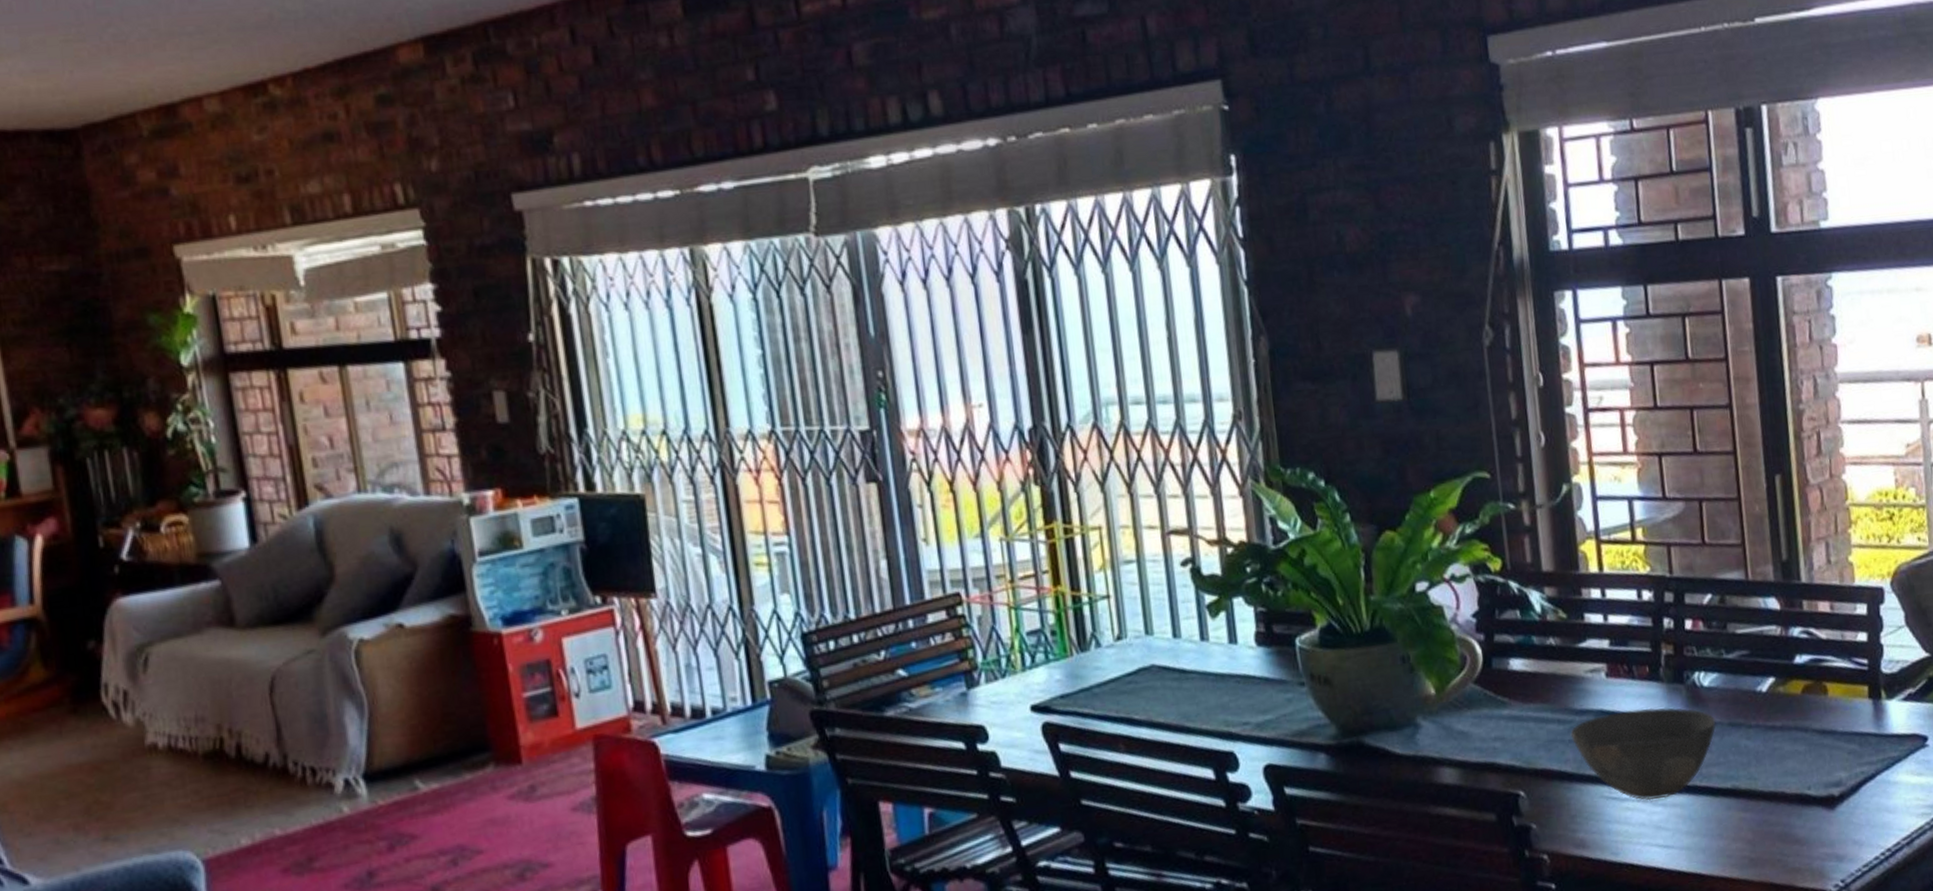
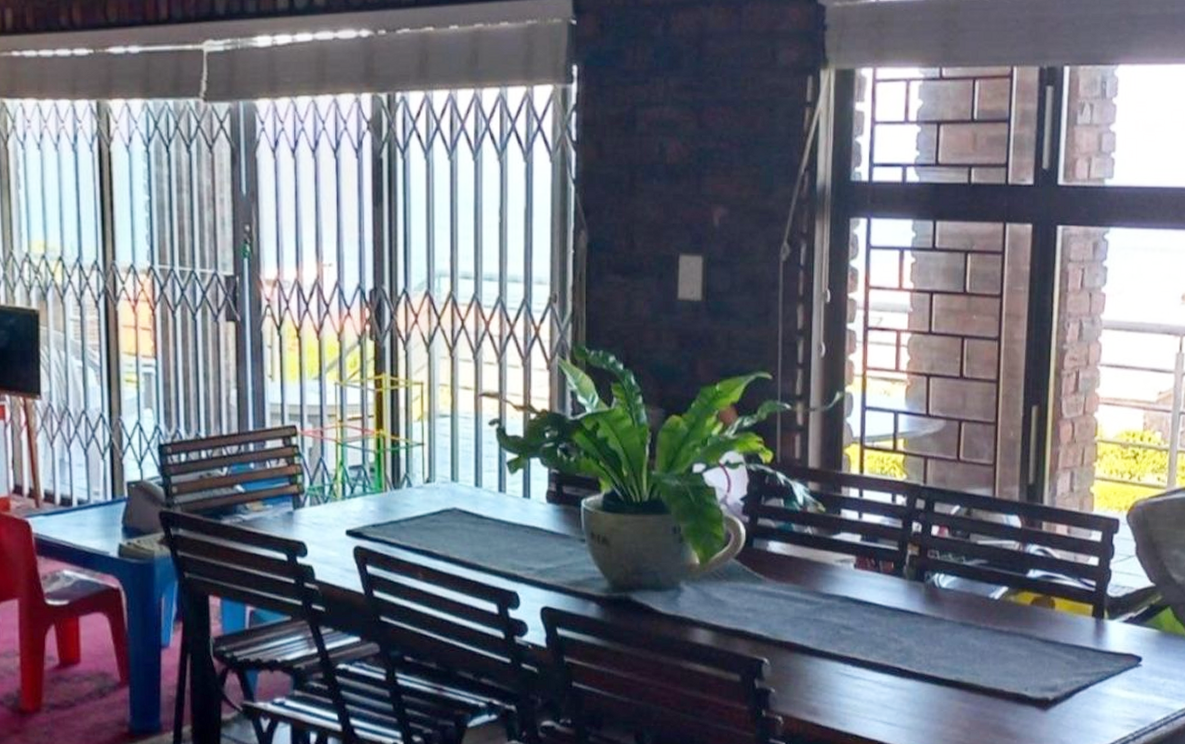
bowl: present [1570,707,1716,801] -> none [815,600,949,682]

